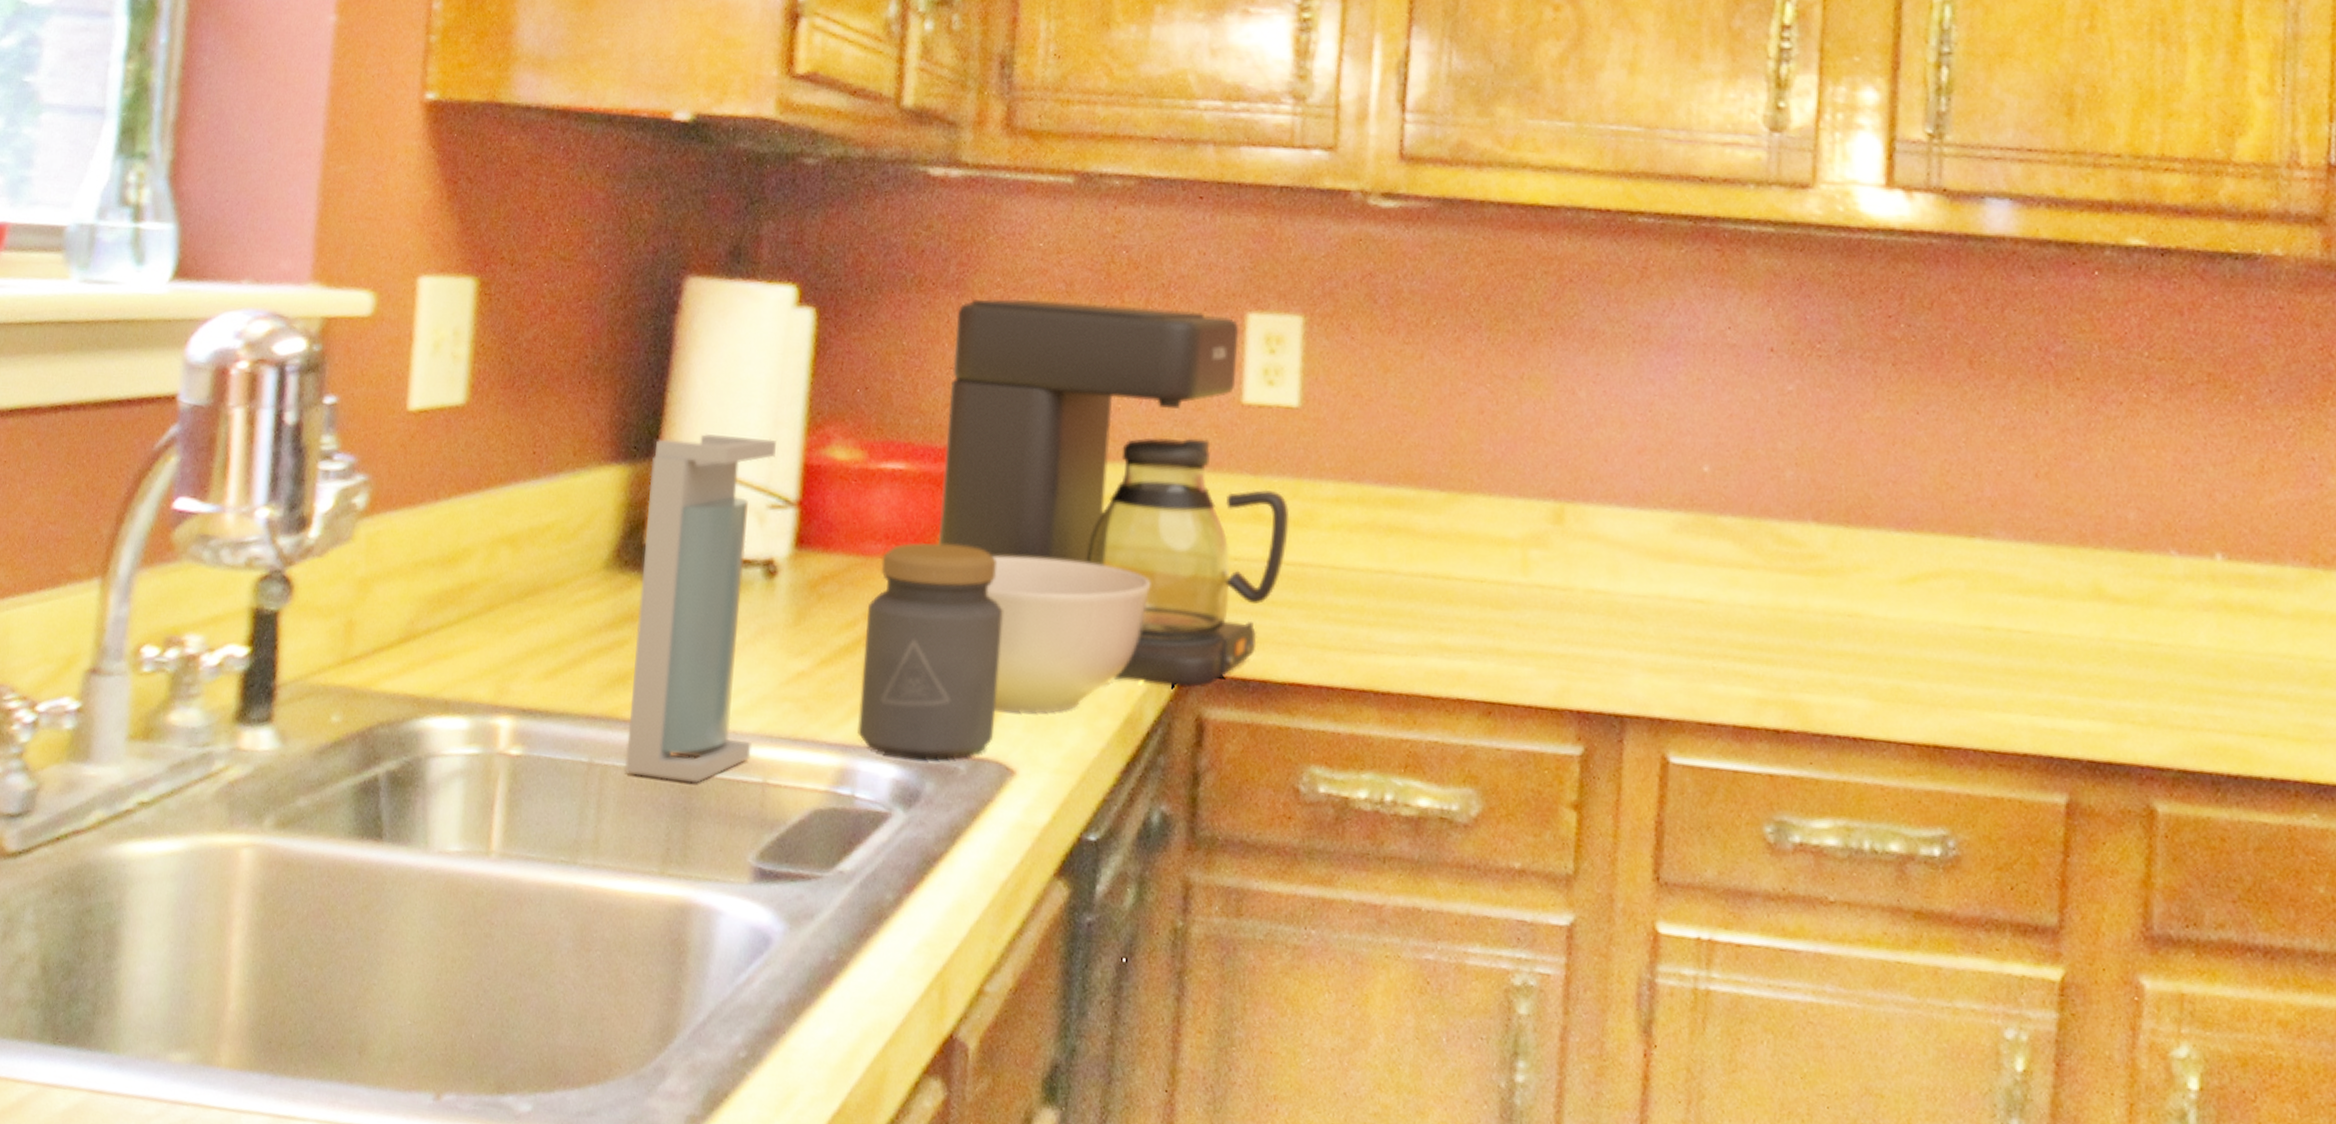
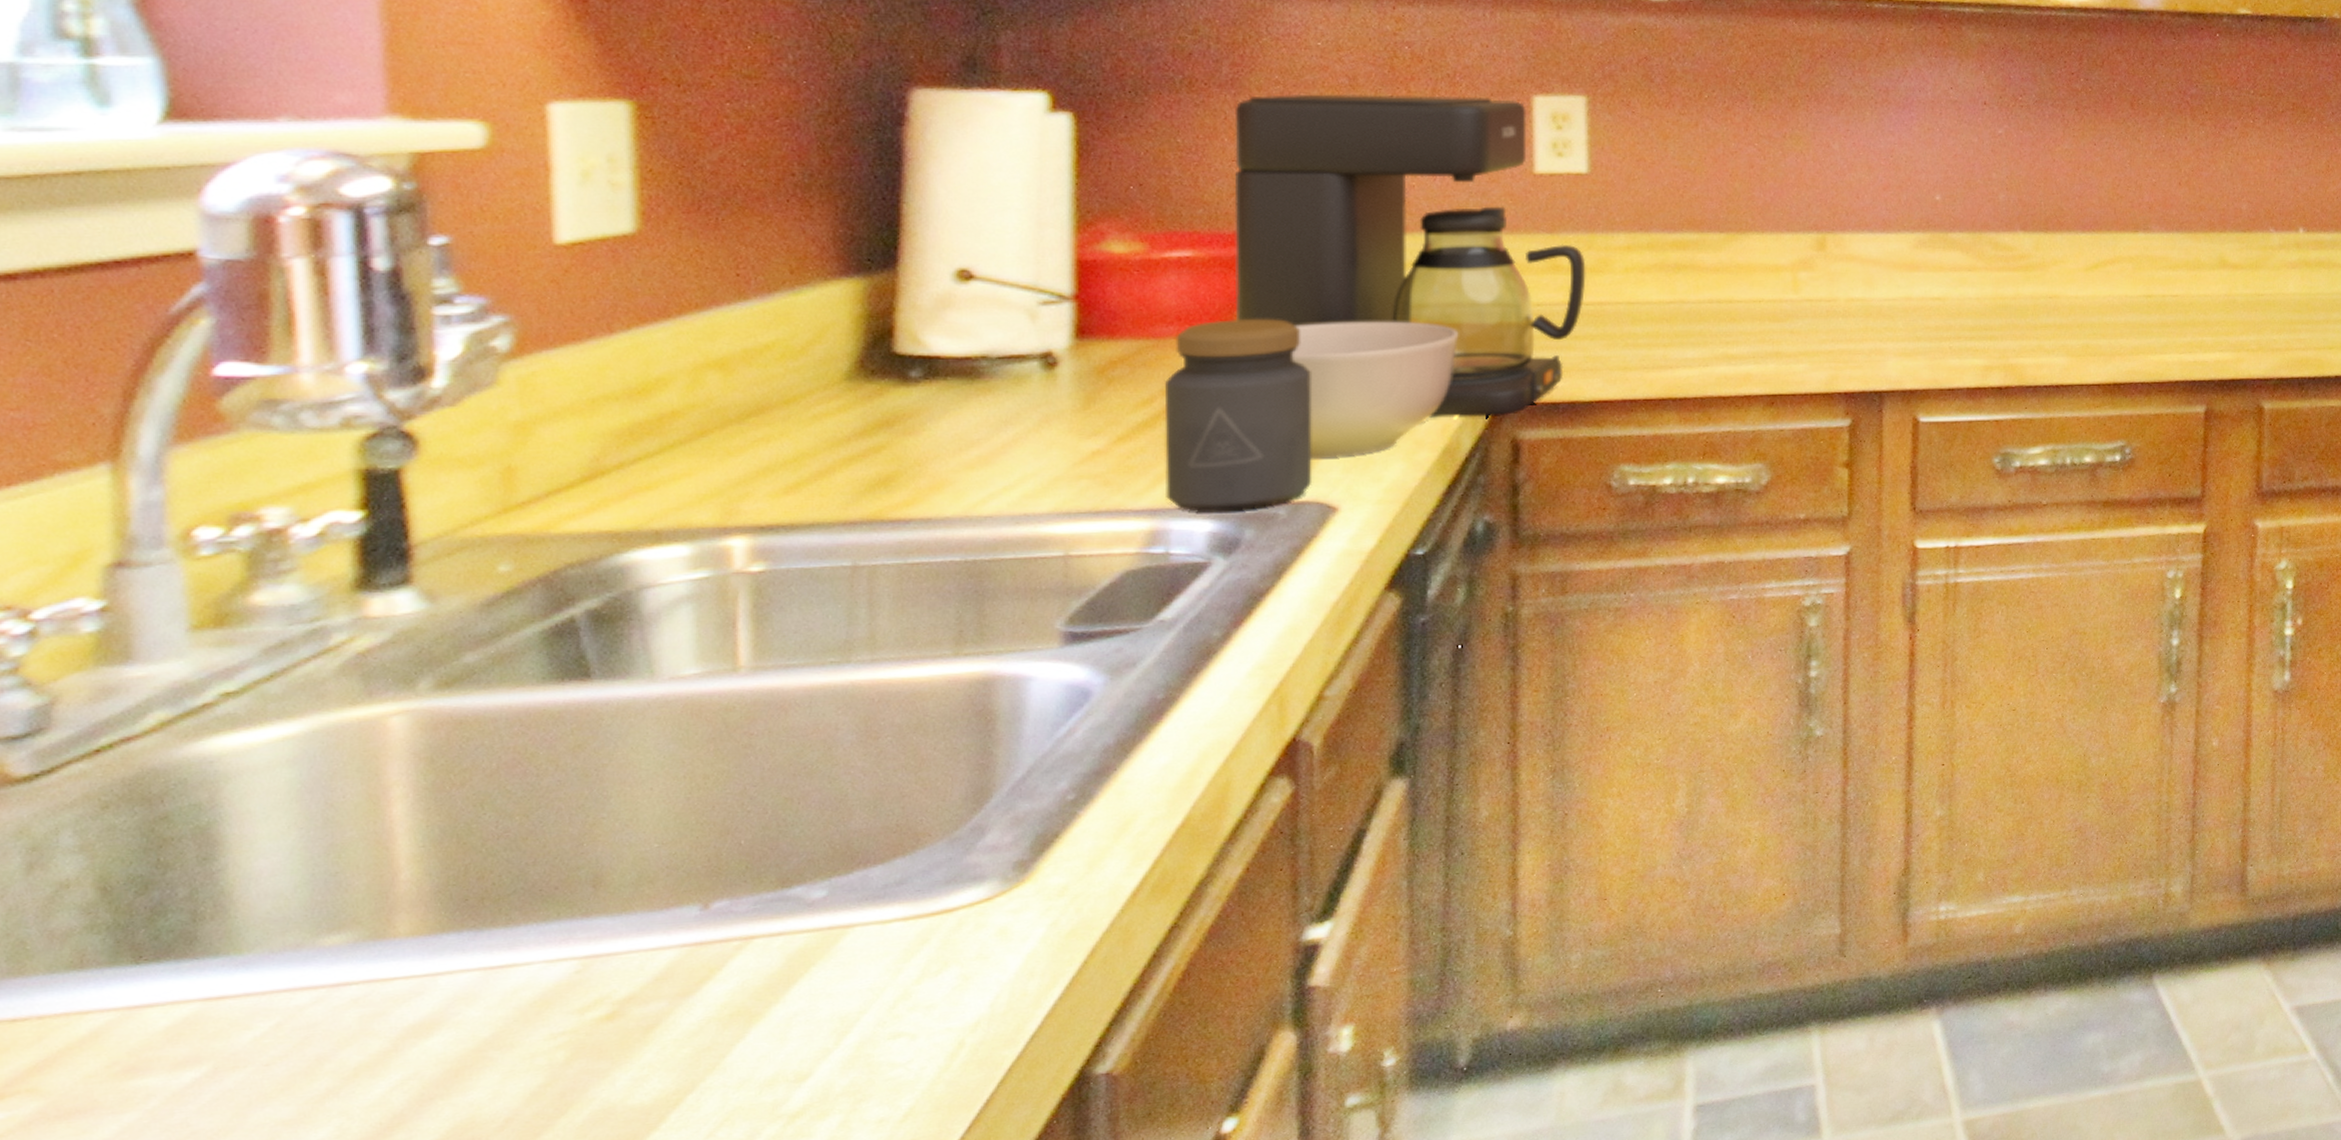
soap dispenser: present [625,434,776,783] -> none [891,239,1047,569]

